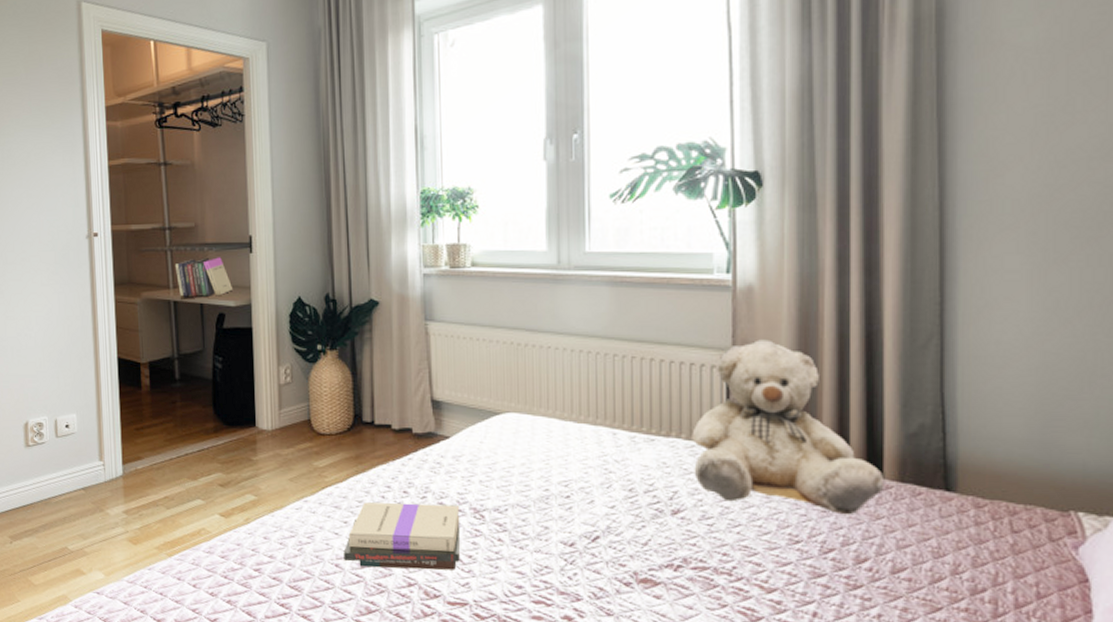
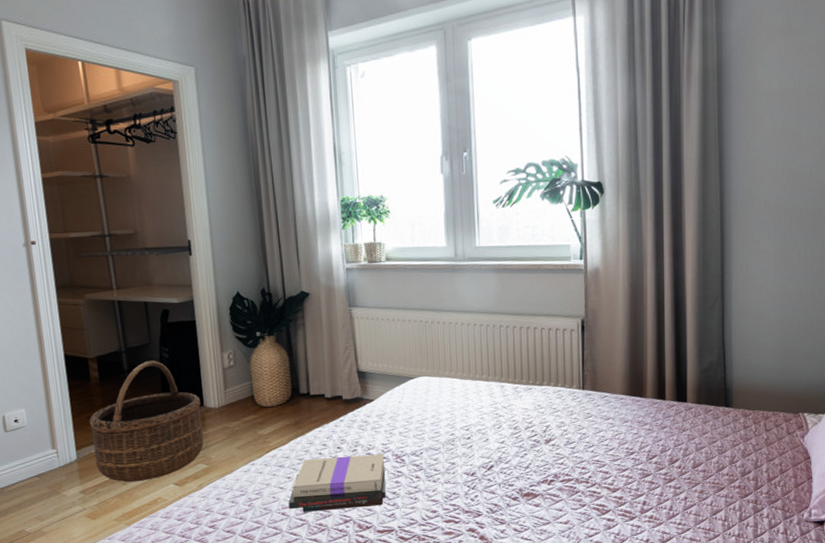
basket: none [137,370,254,508] -> present [89,360,204,482]
books: present [174,257,234,300] -> none [116,260,176,299]
teddy bear: present [692,339,885,514] -> none [558,308,688,430]

